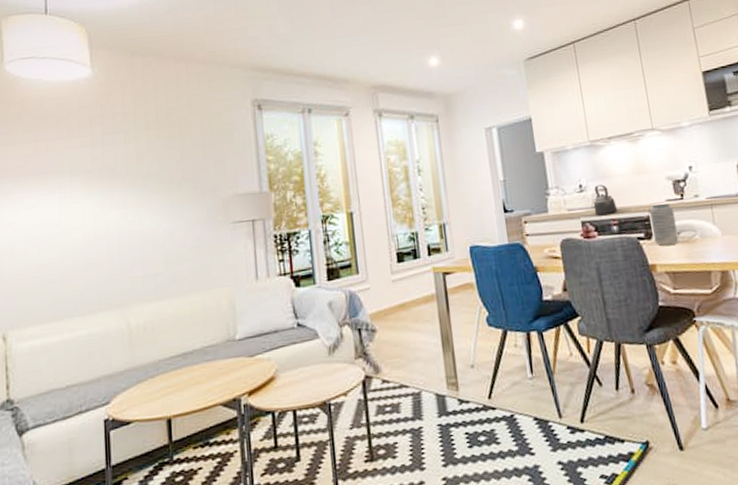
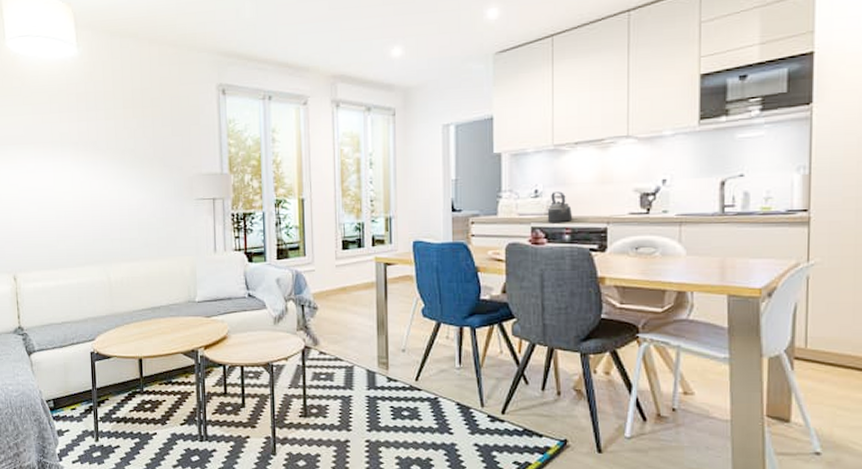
vase: present [650,204,679,247] -> none [609,217,636,261]

